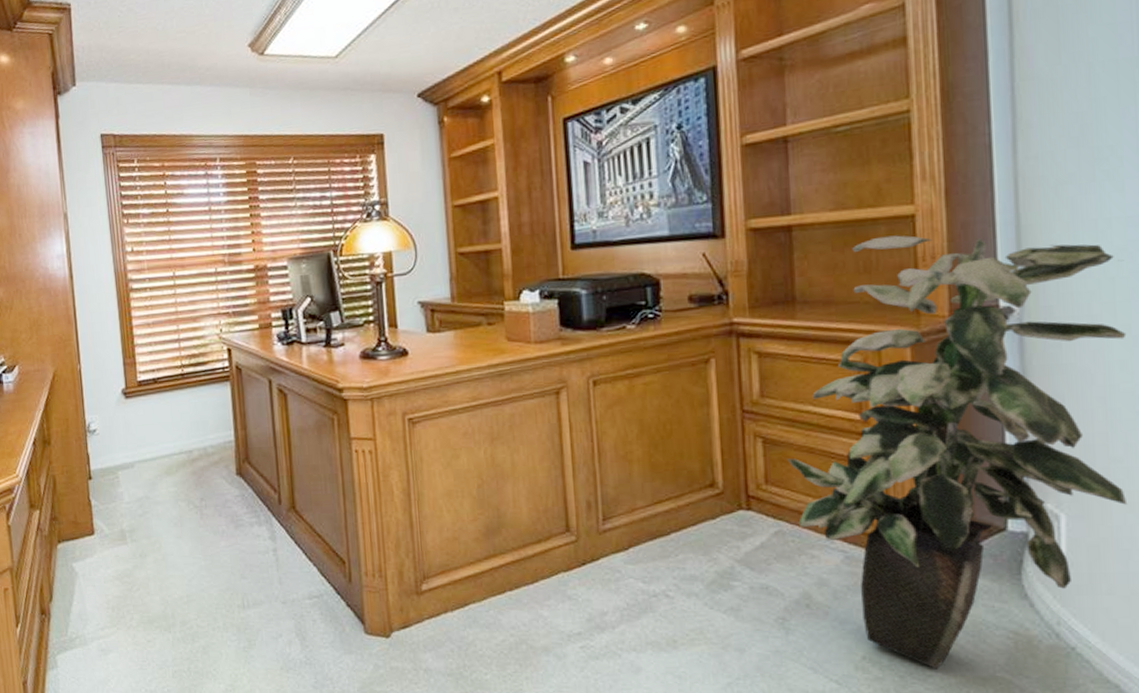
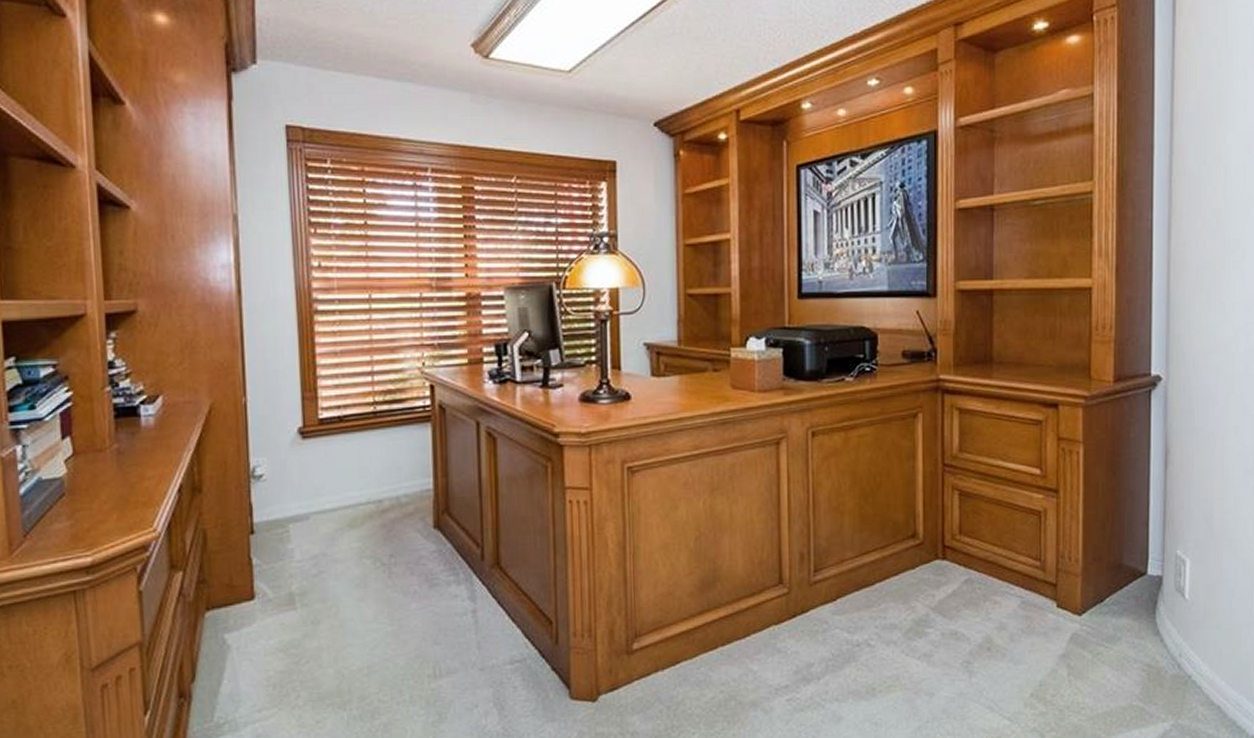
indoor plant: present [787,235,1128,670] -> none [978,305,1240,702]

